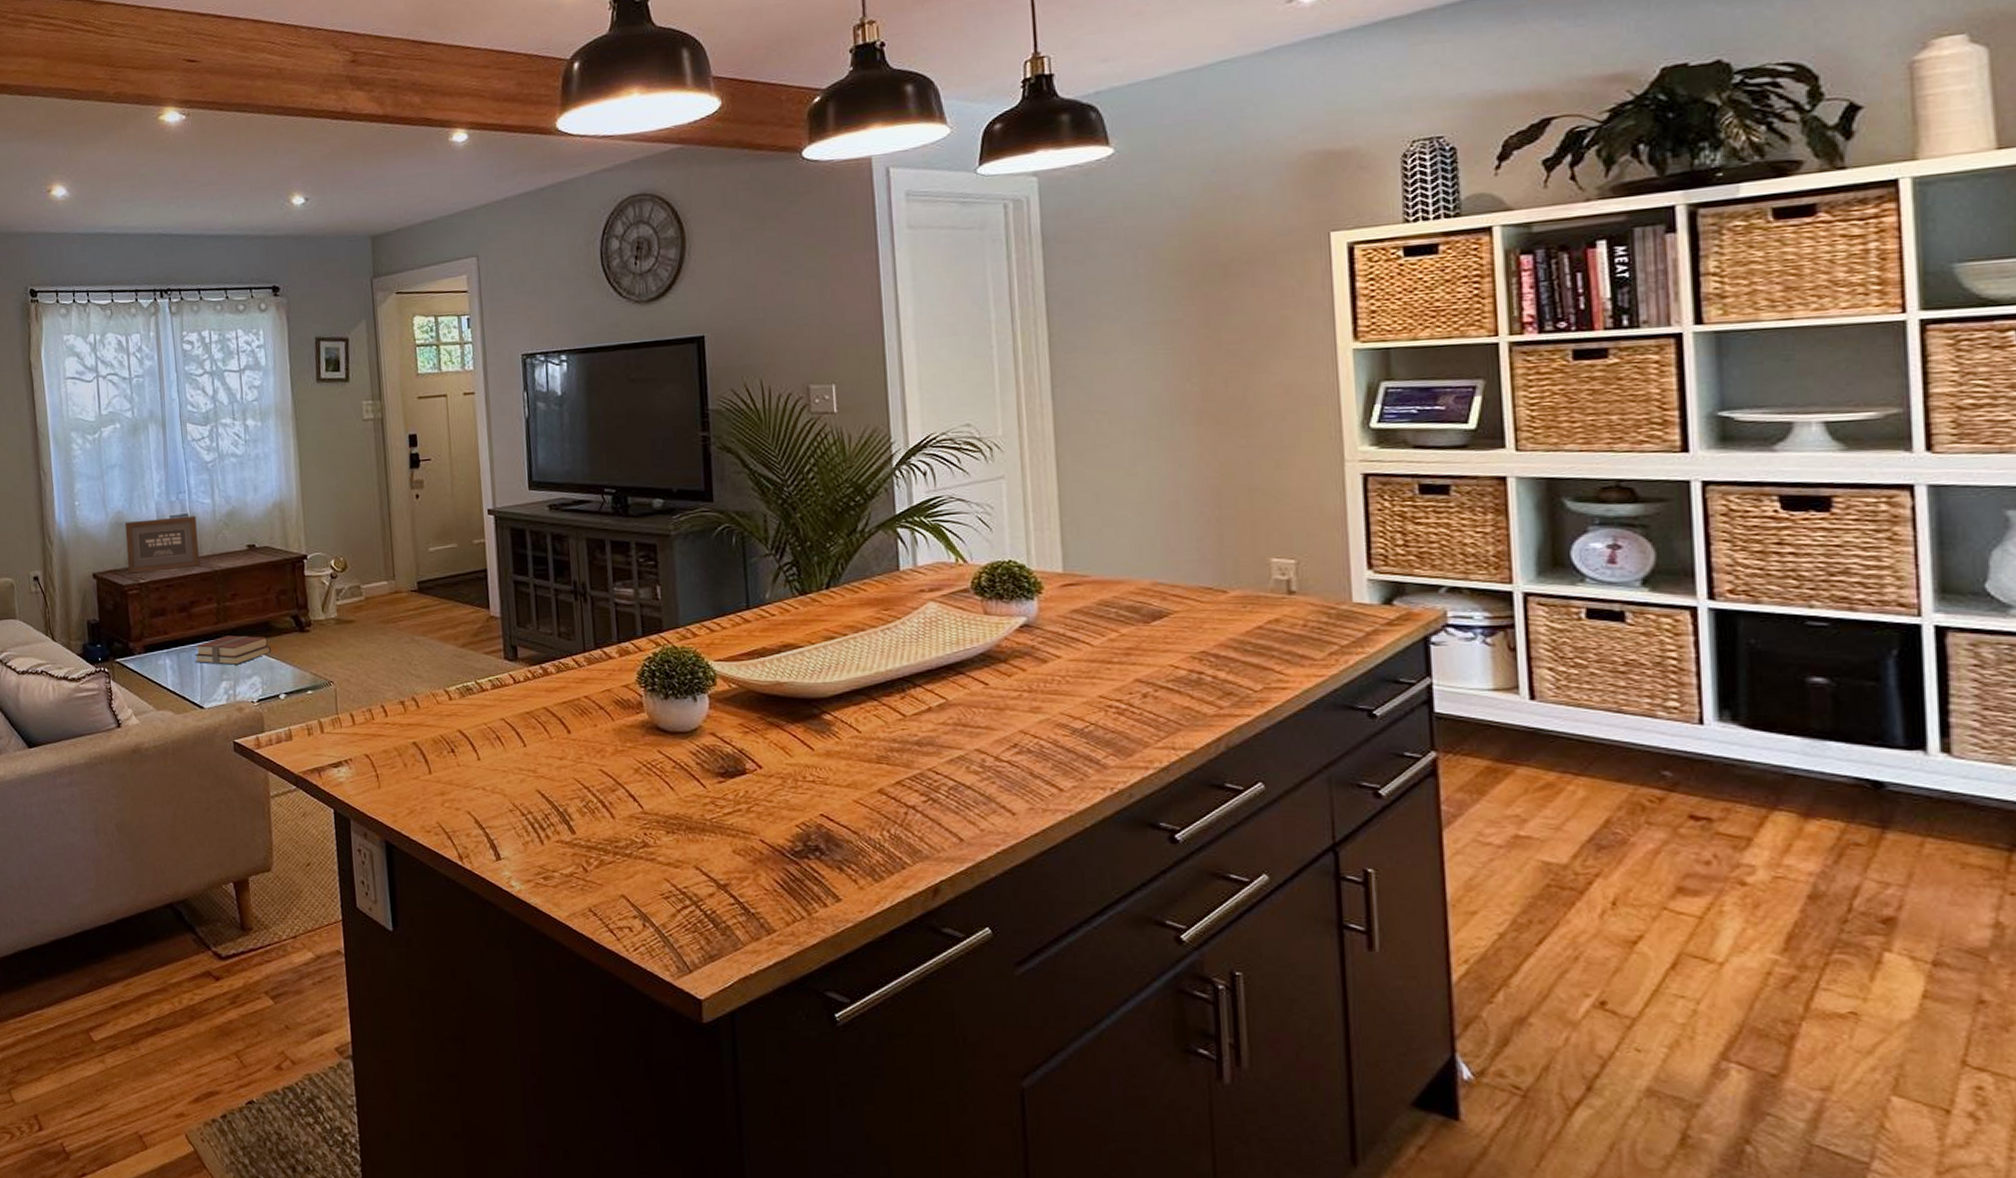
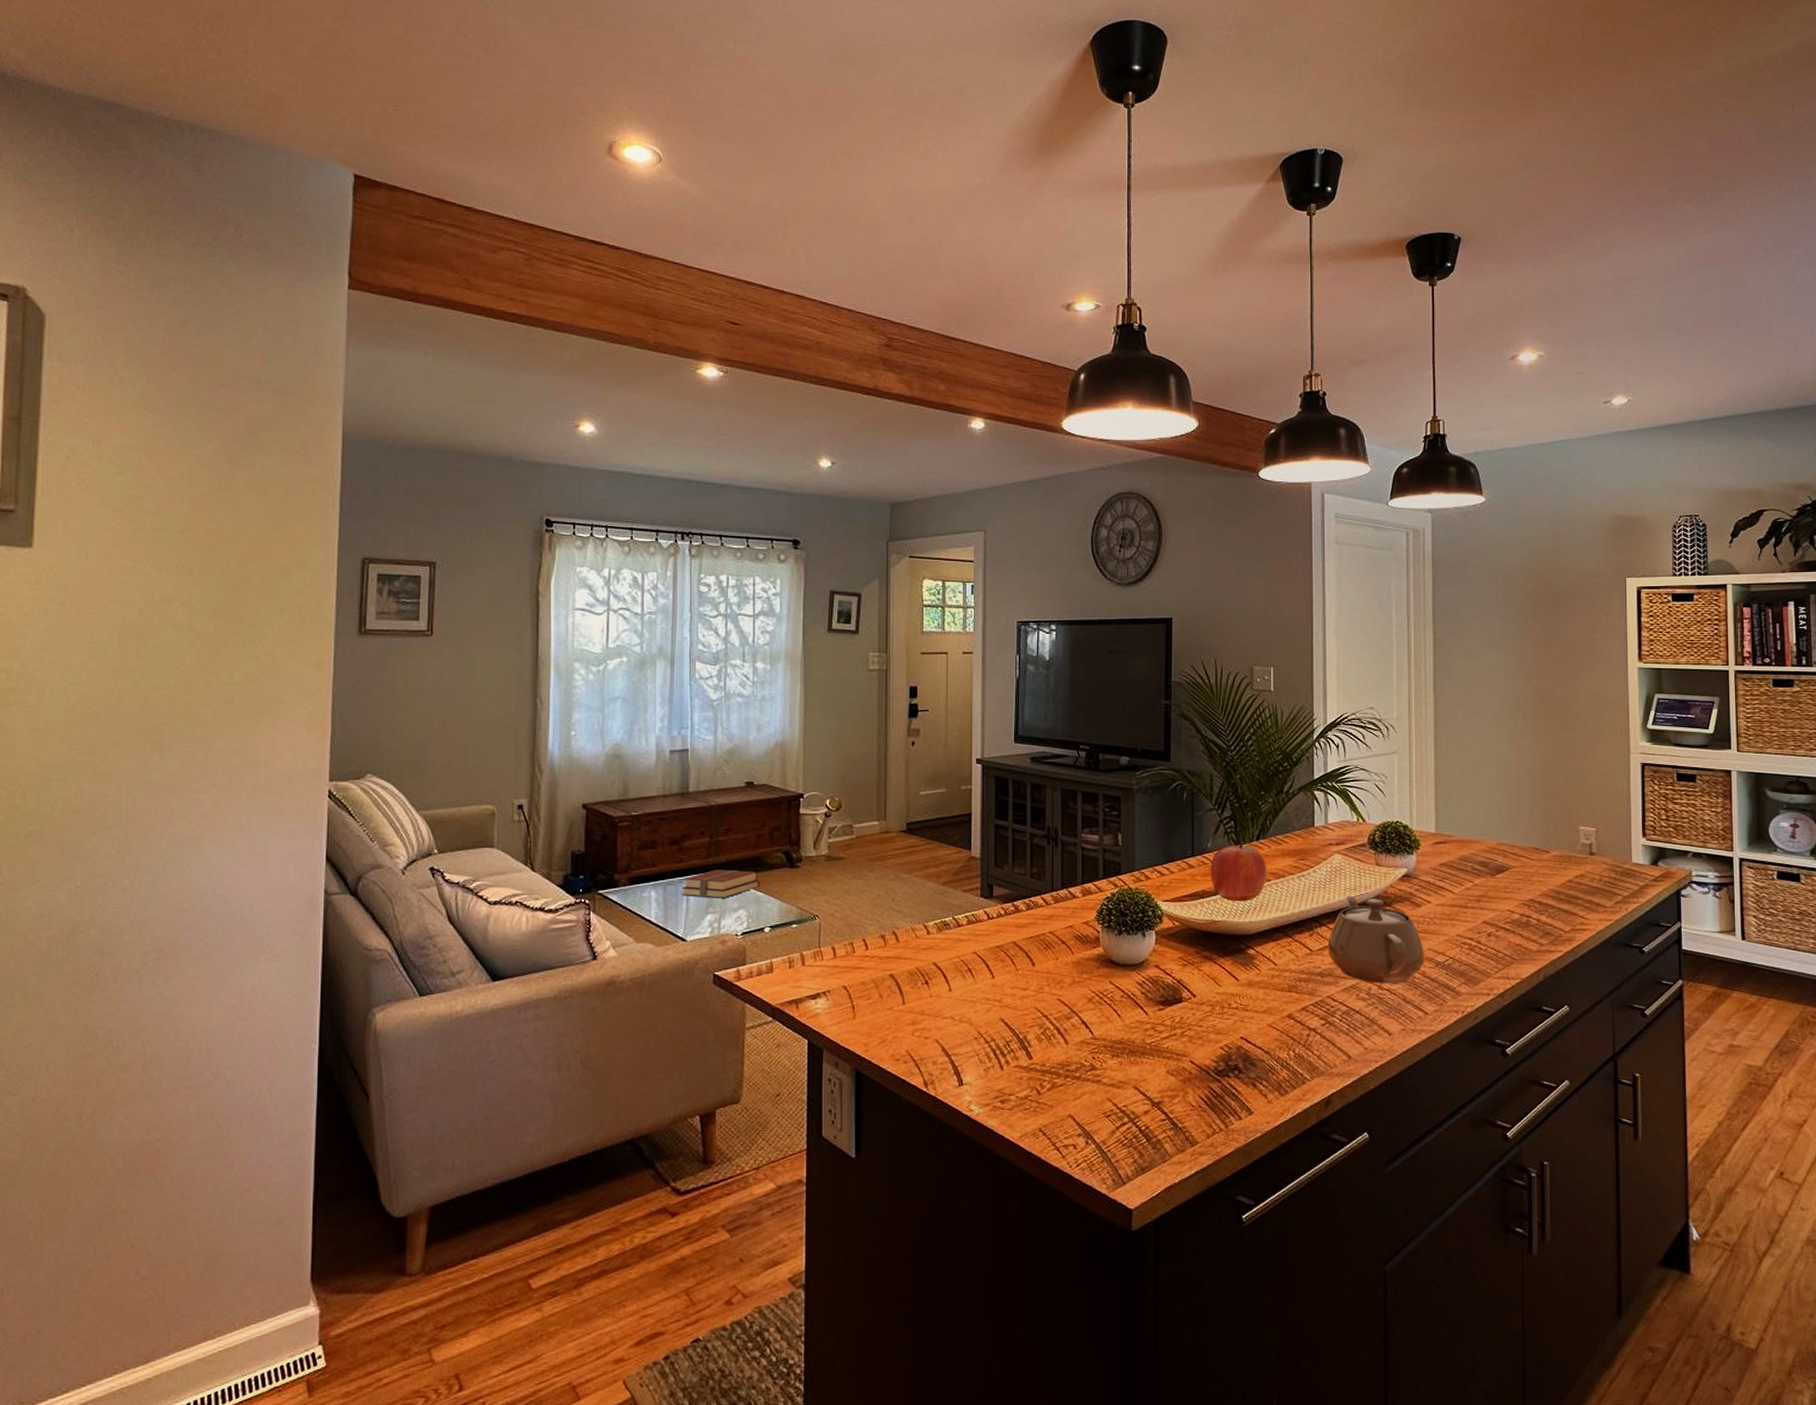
picture frame: present [124,516,200,574] -> none [621,751,696,806]
fruit: none [770,590,842,660] -> present [1211,841,1267,902]
teapot: none [924,650,1057,754] -> present [1327,895,1425,983]

